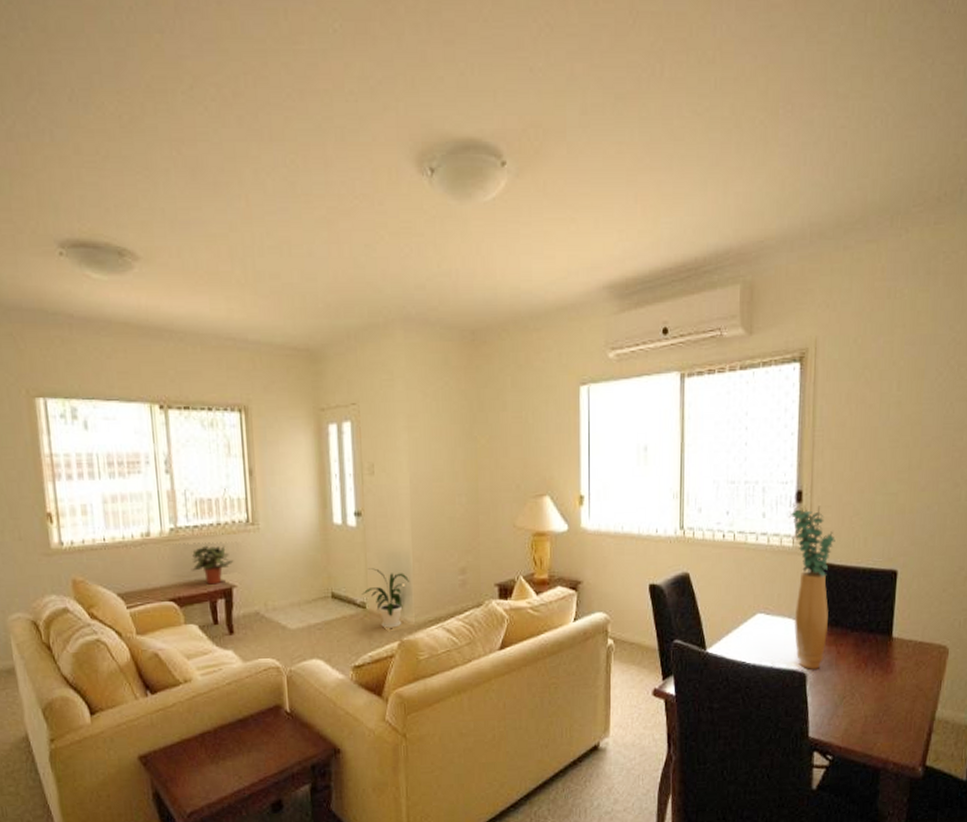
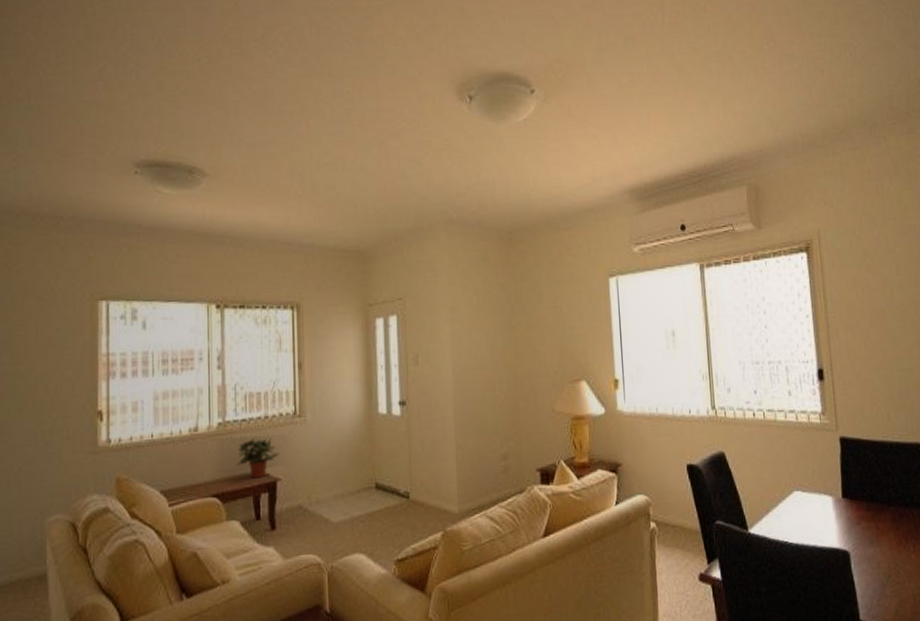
house plant: present [361,568,410,629] -> none [405,456,454,520]
vase: present [791,504,835,669] -> none [814,381,865,547]

